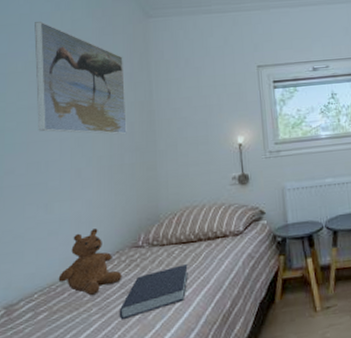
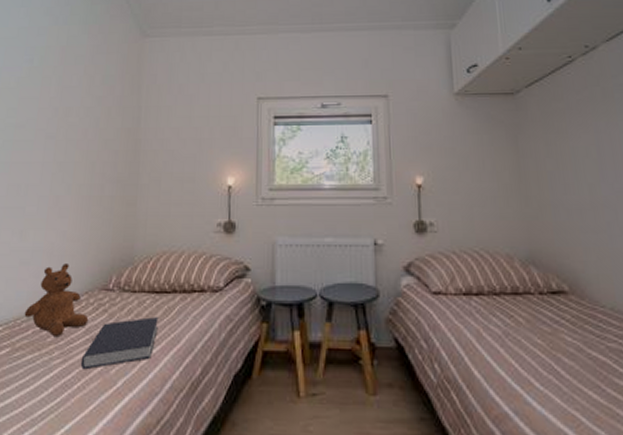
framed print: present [34,22,127,135] -> none [22,36,115,162]

